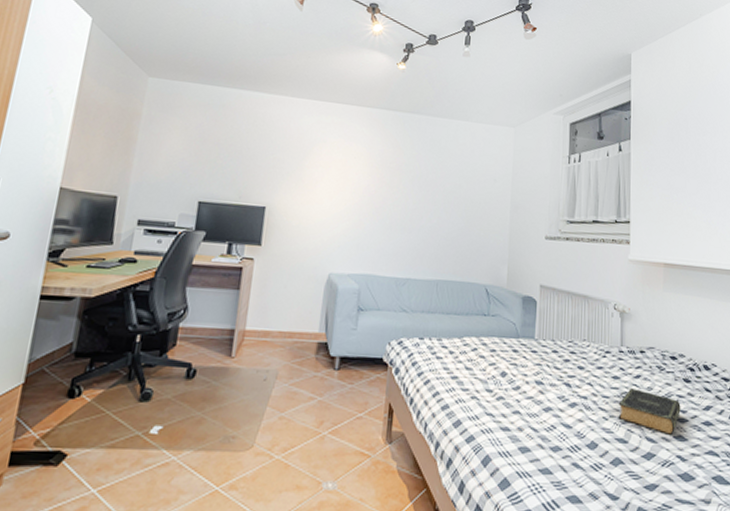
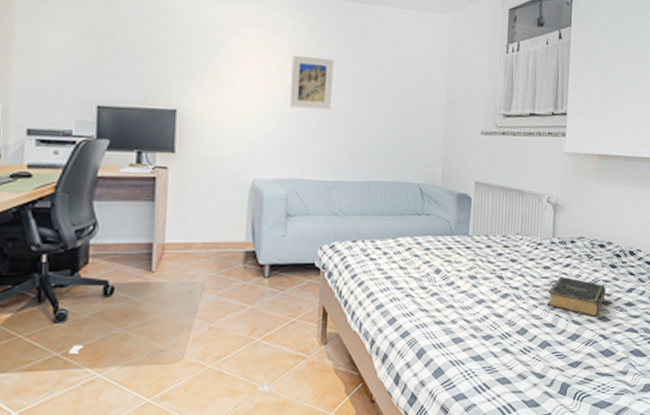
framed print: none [365,160,407,212] -> present [289,54,334,110]

